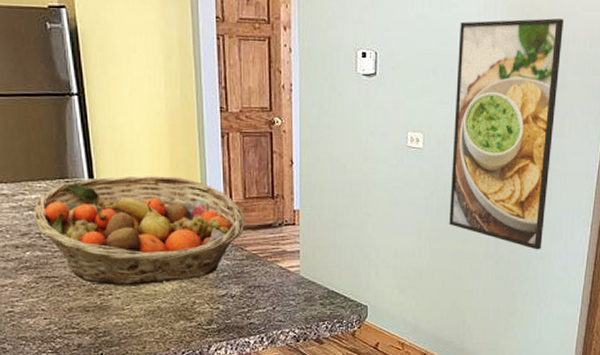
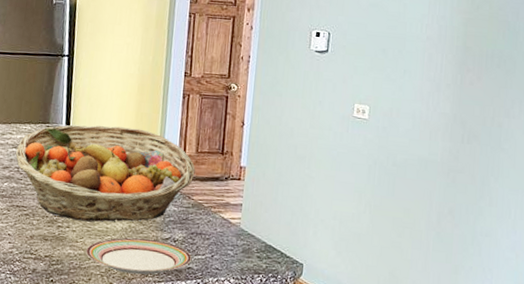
plate: none [134,299,253,337] -> present [85,237,192,275]
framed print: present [449,18,564,250] -> none [391,9,514,227]

